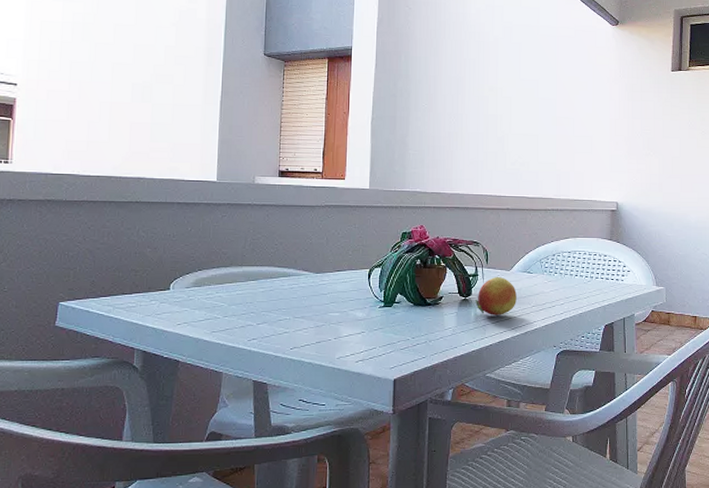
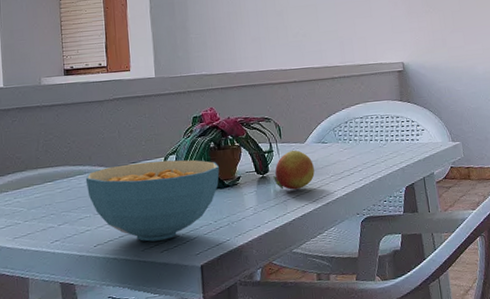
cereal bowl: none [289,272,424,350] -> present [85,159,220,242]

